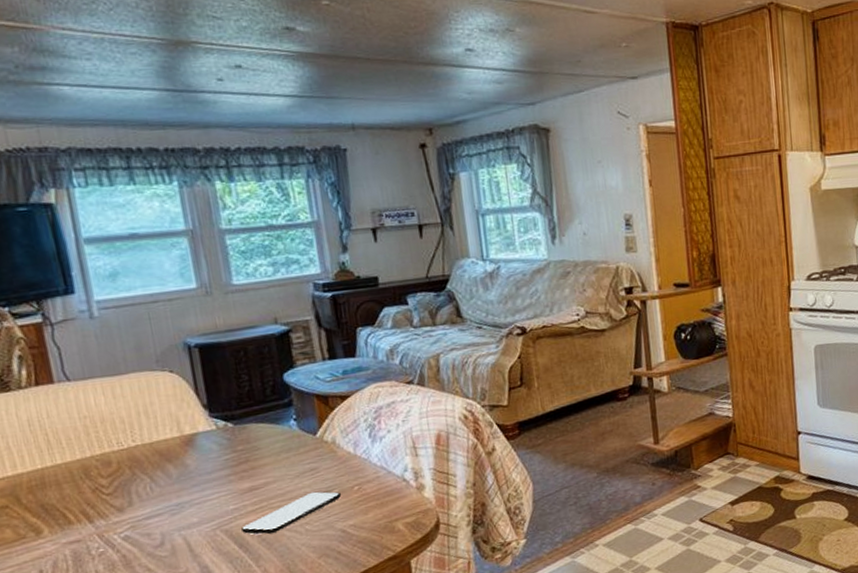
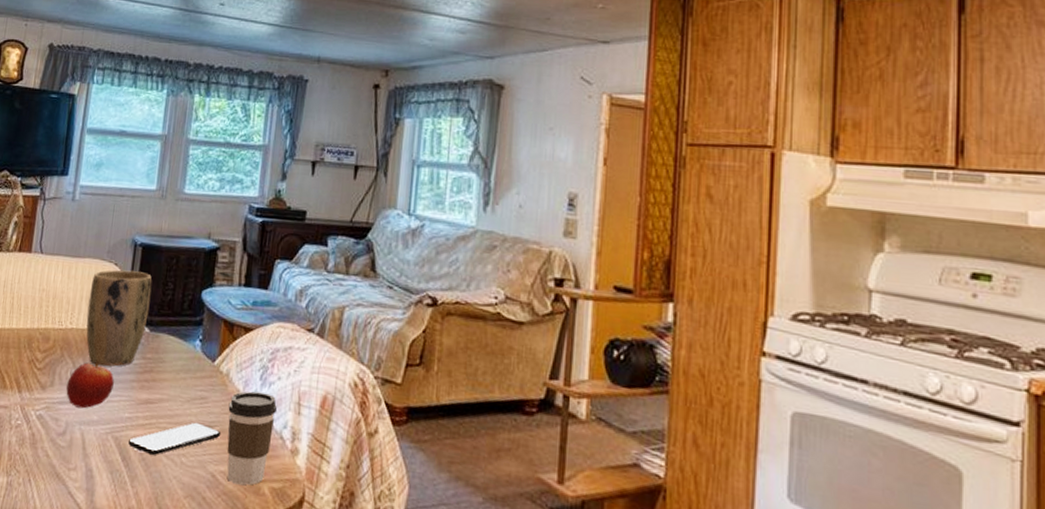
plant pot: none [145,371,228,472] -> present [86,269,152,367]
fruit: none [149,470,208,518] -> present [66,362,114,409]
coffee cup: none [342,447,396,531] -> present [227,391,278,485]

